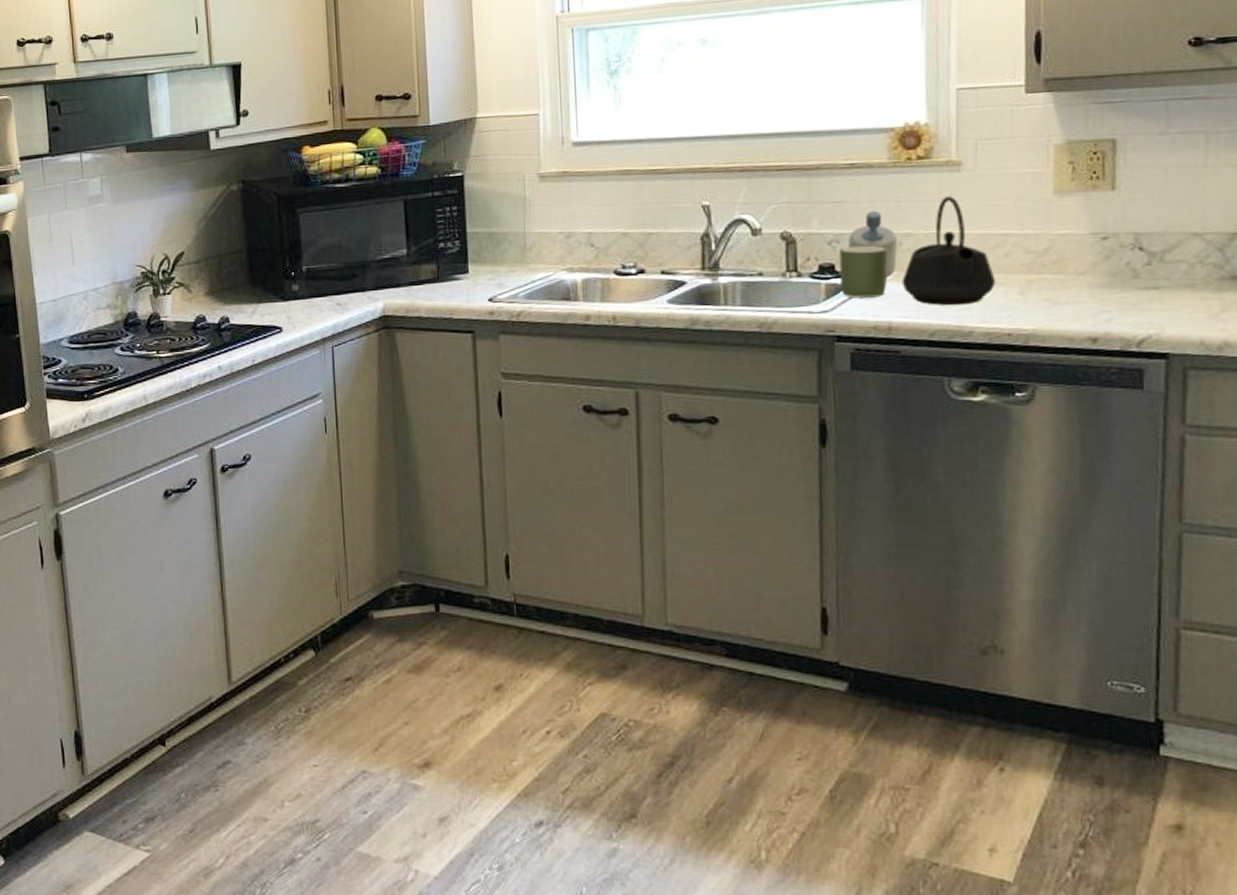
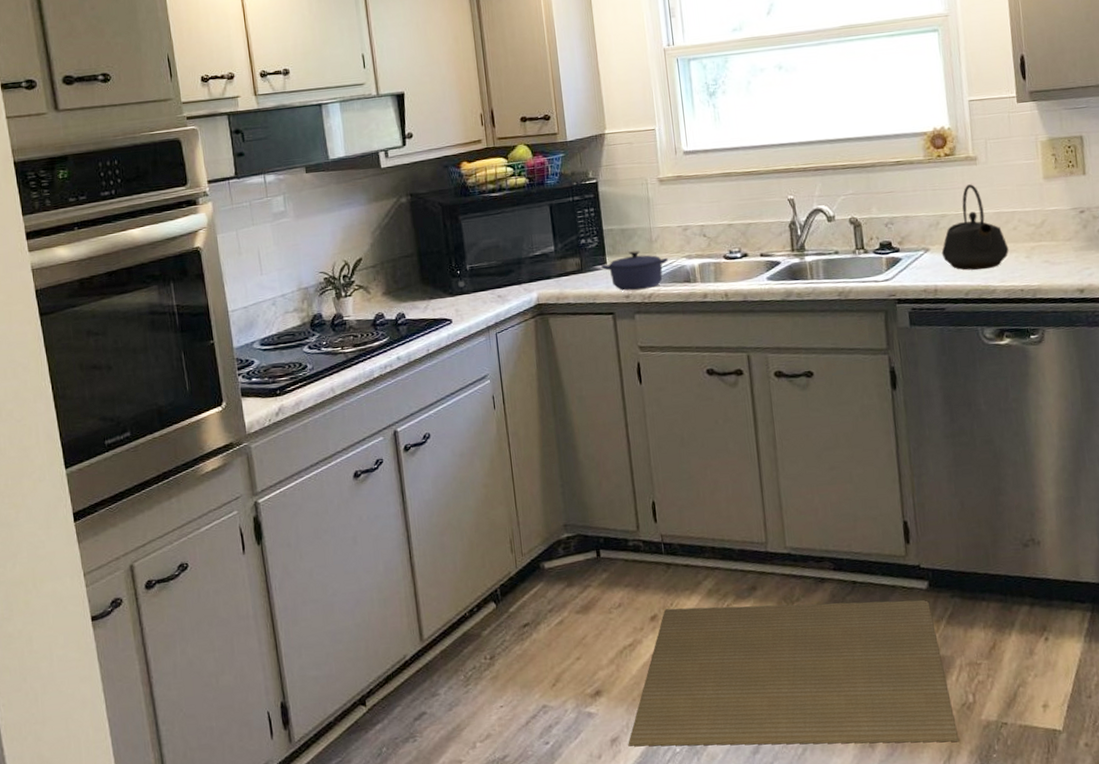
doormat: none [459,679,873,877] -> present [628,600,960,747]
cooking pot: none [462,258,544,307] -> present [601,250,668,292]
mug: present [839,245,889,299] -> none [894,225,931,268]
soap dispenser: present [847,210,898,279] -> none [900,197,937,251]

